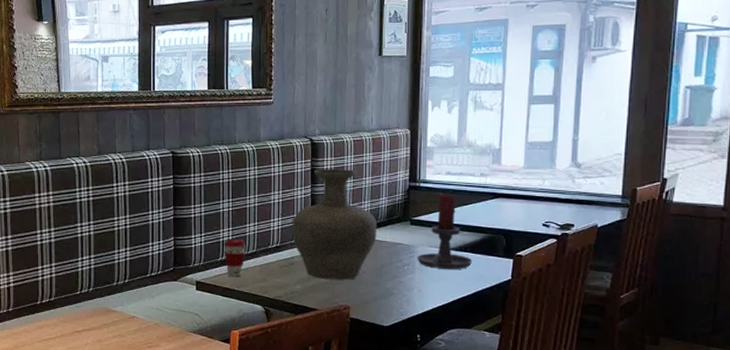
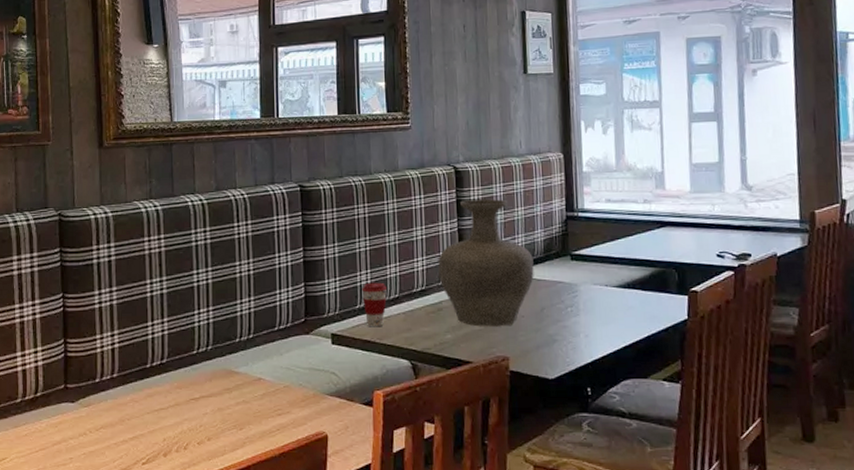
candle holder: present [417,192,472,270] -> none [581,222,643,311]

